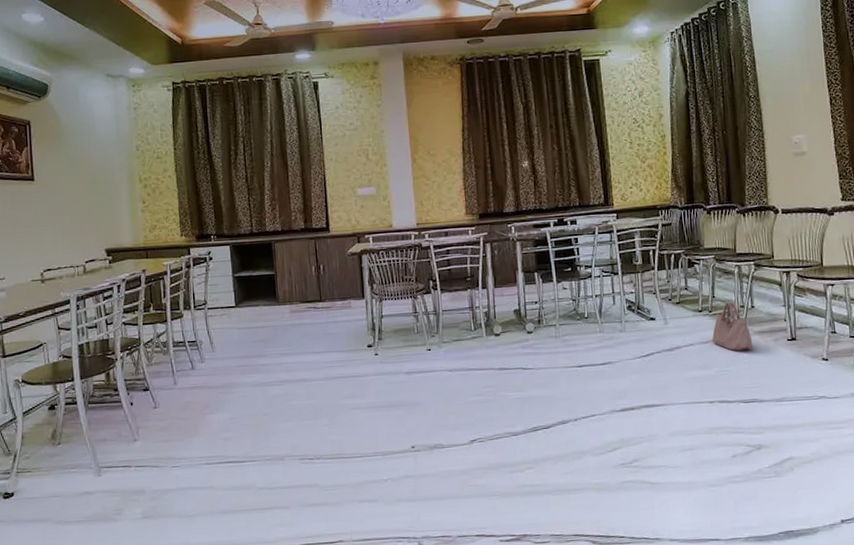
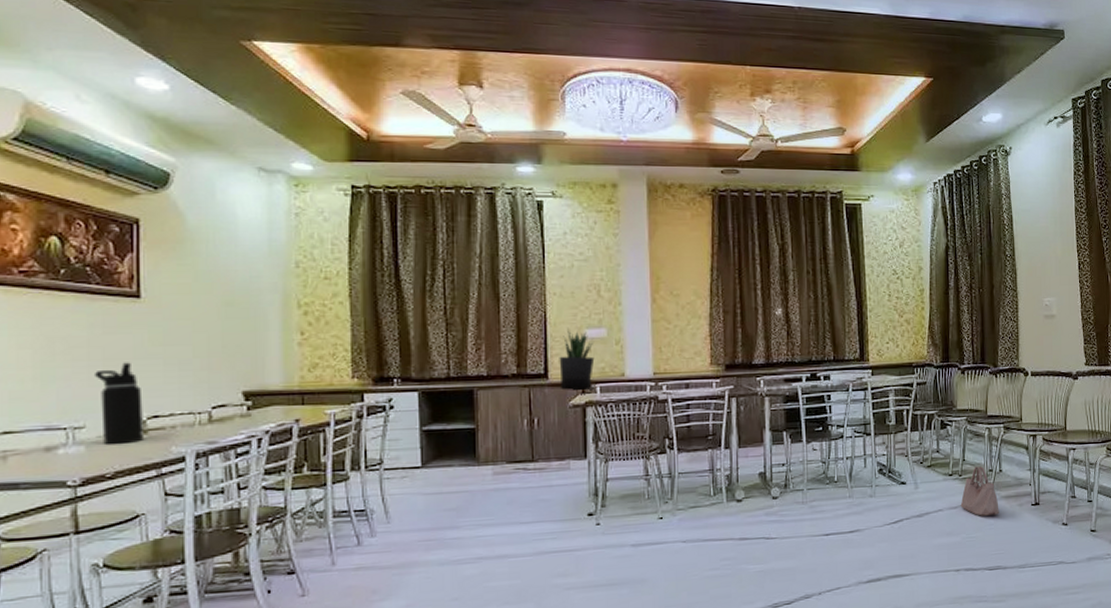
water bottle: none [8,229,42,292] -> present [95,362,143,446]
planter: none [337,188,367,241] -> present [559,328,595,391]

